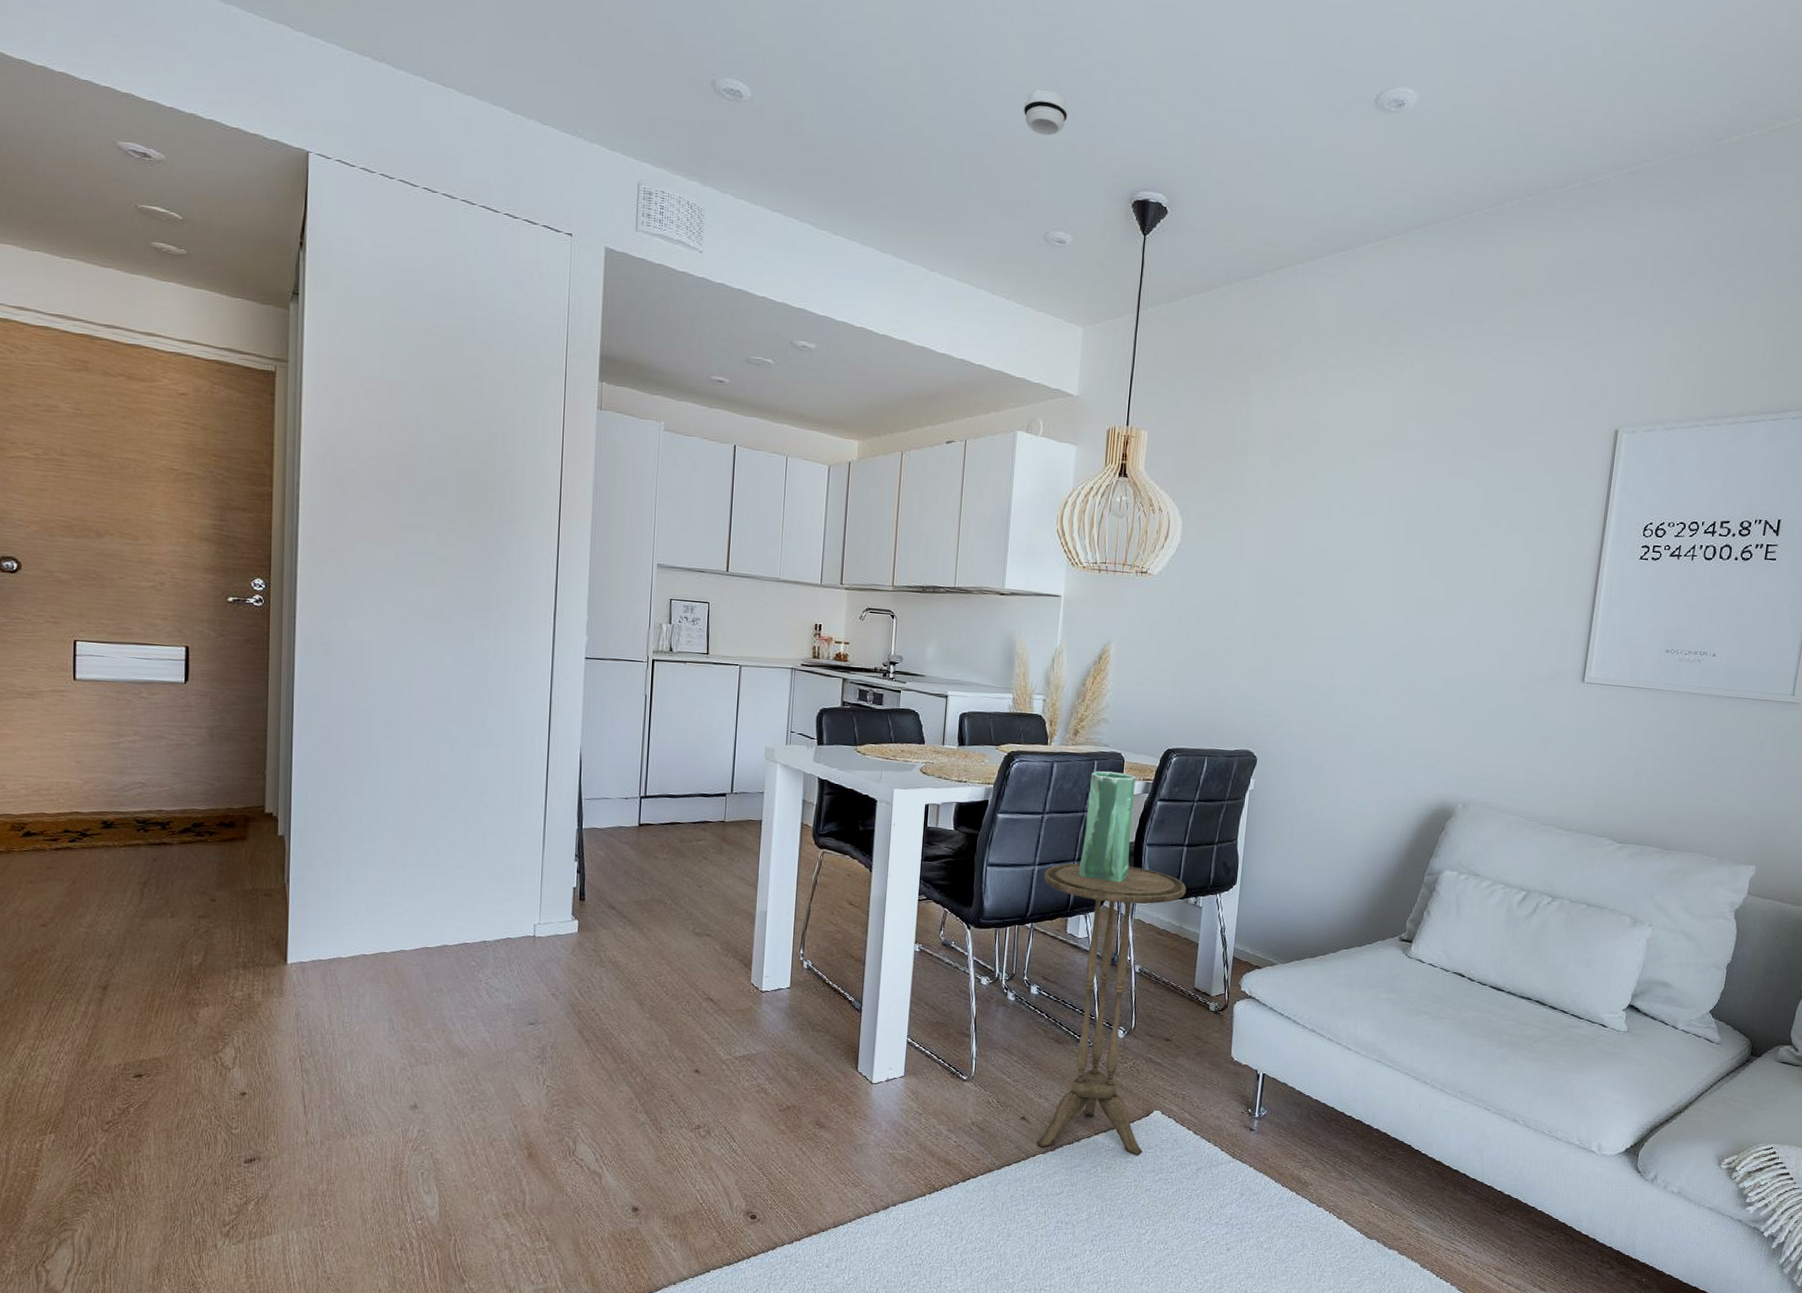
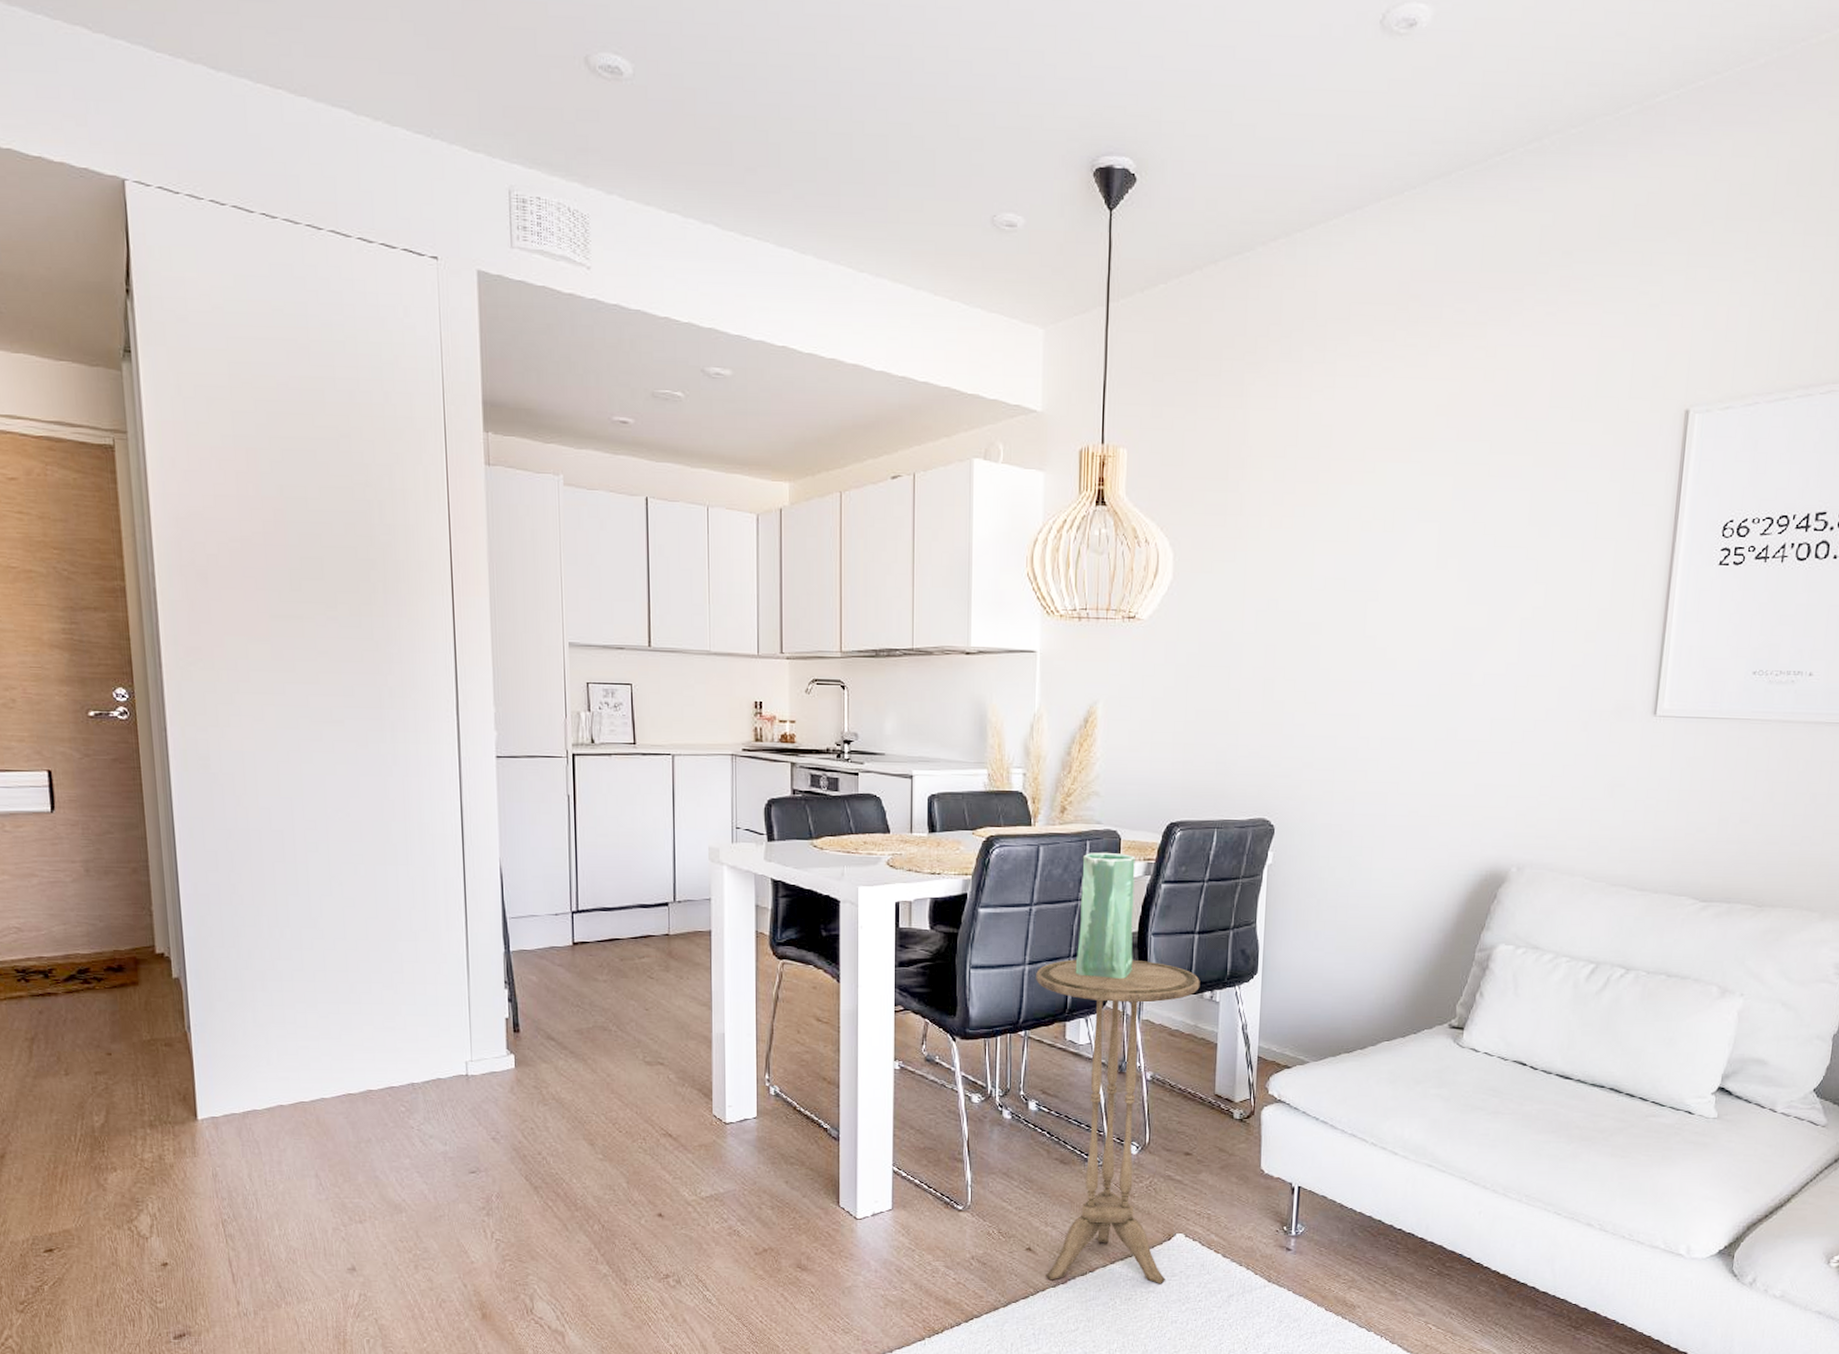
smoke detector: present [1023,89,1068,136] -> none [956,37,1010,95]

